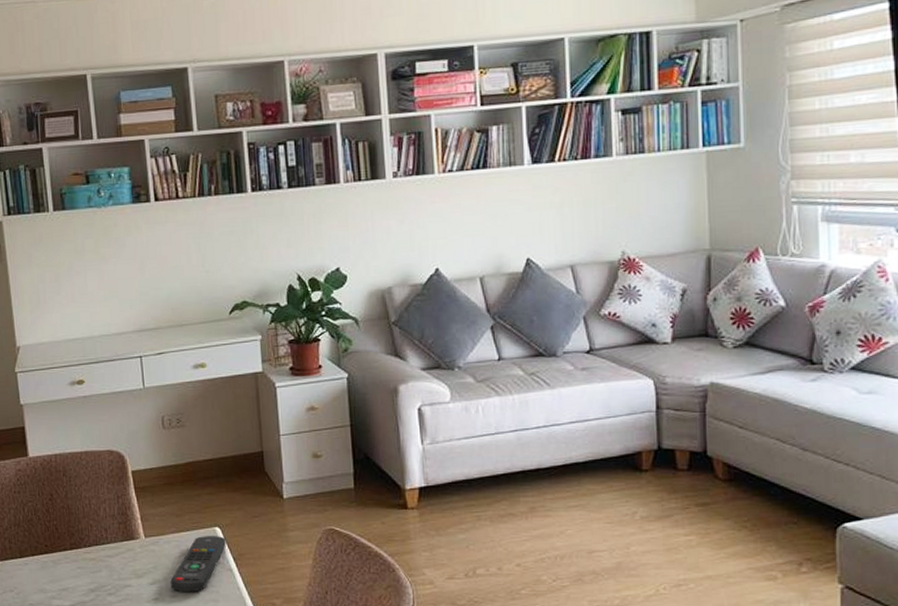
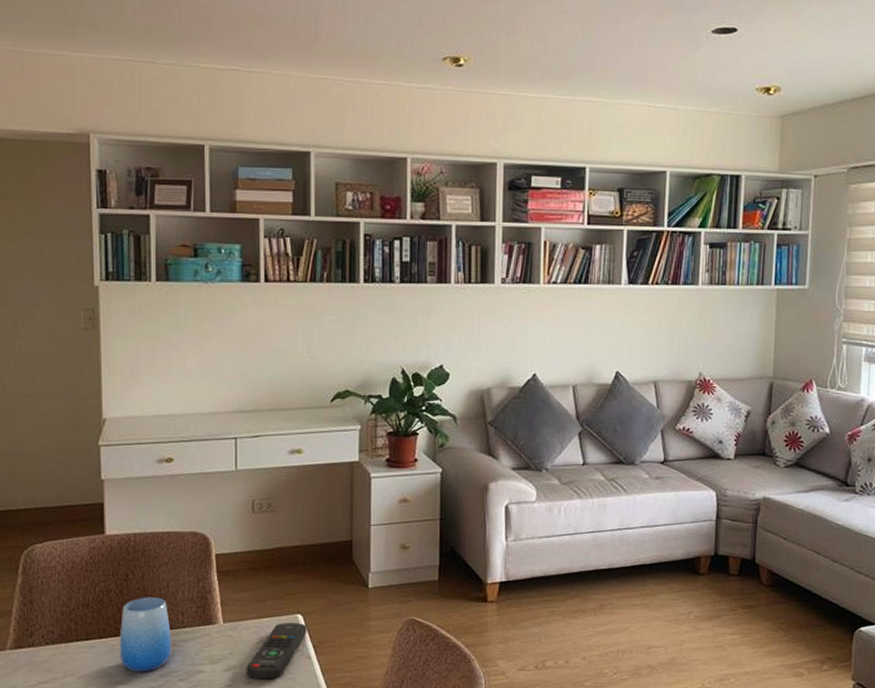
cup: none [50,515,99,587] -> present [119,597,172,672]

